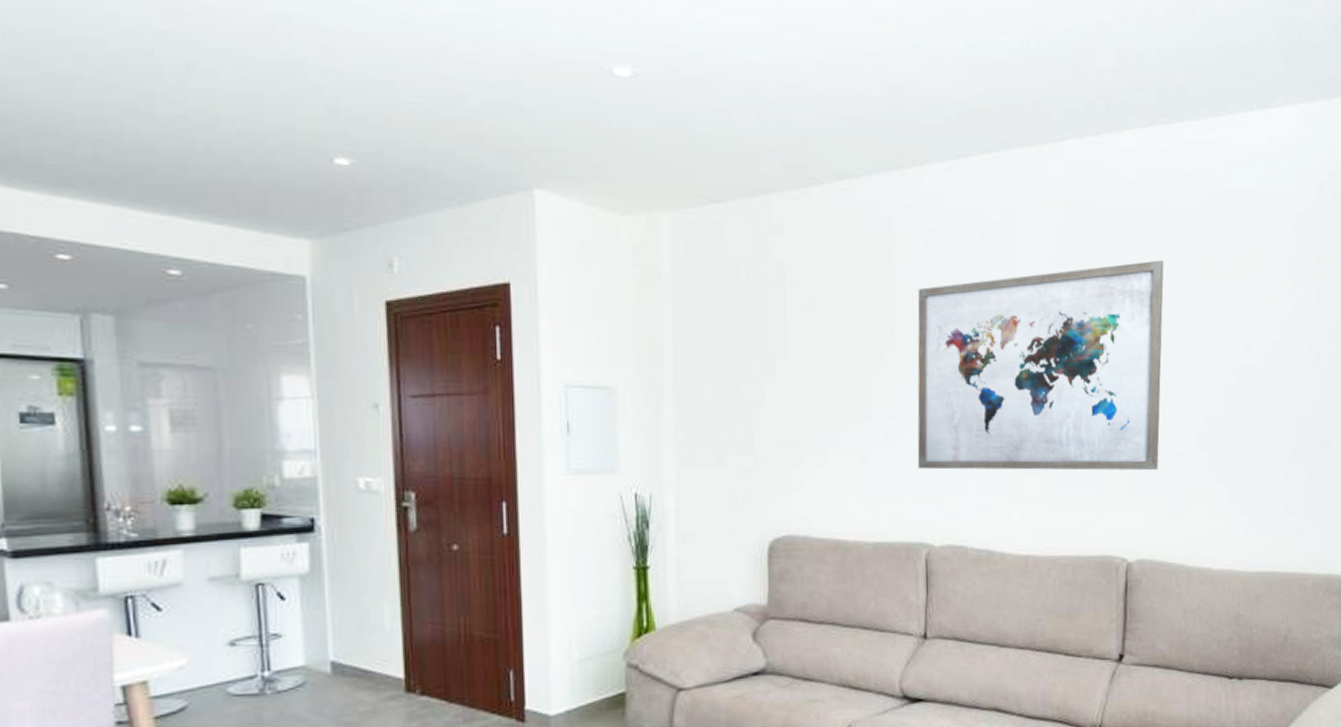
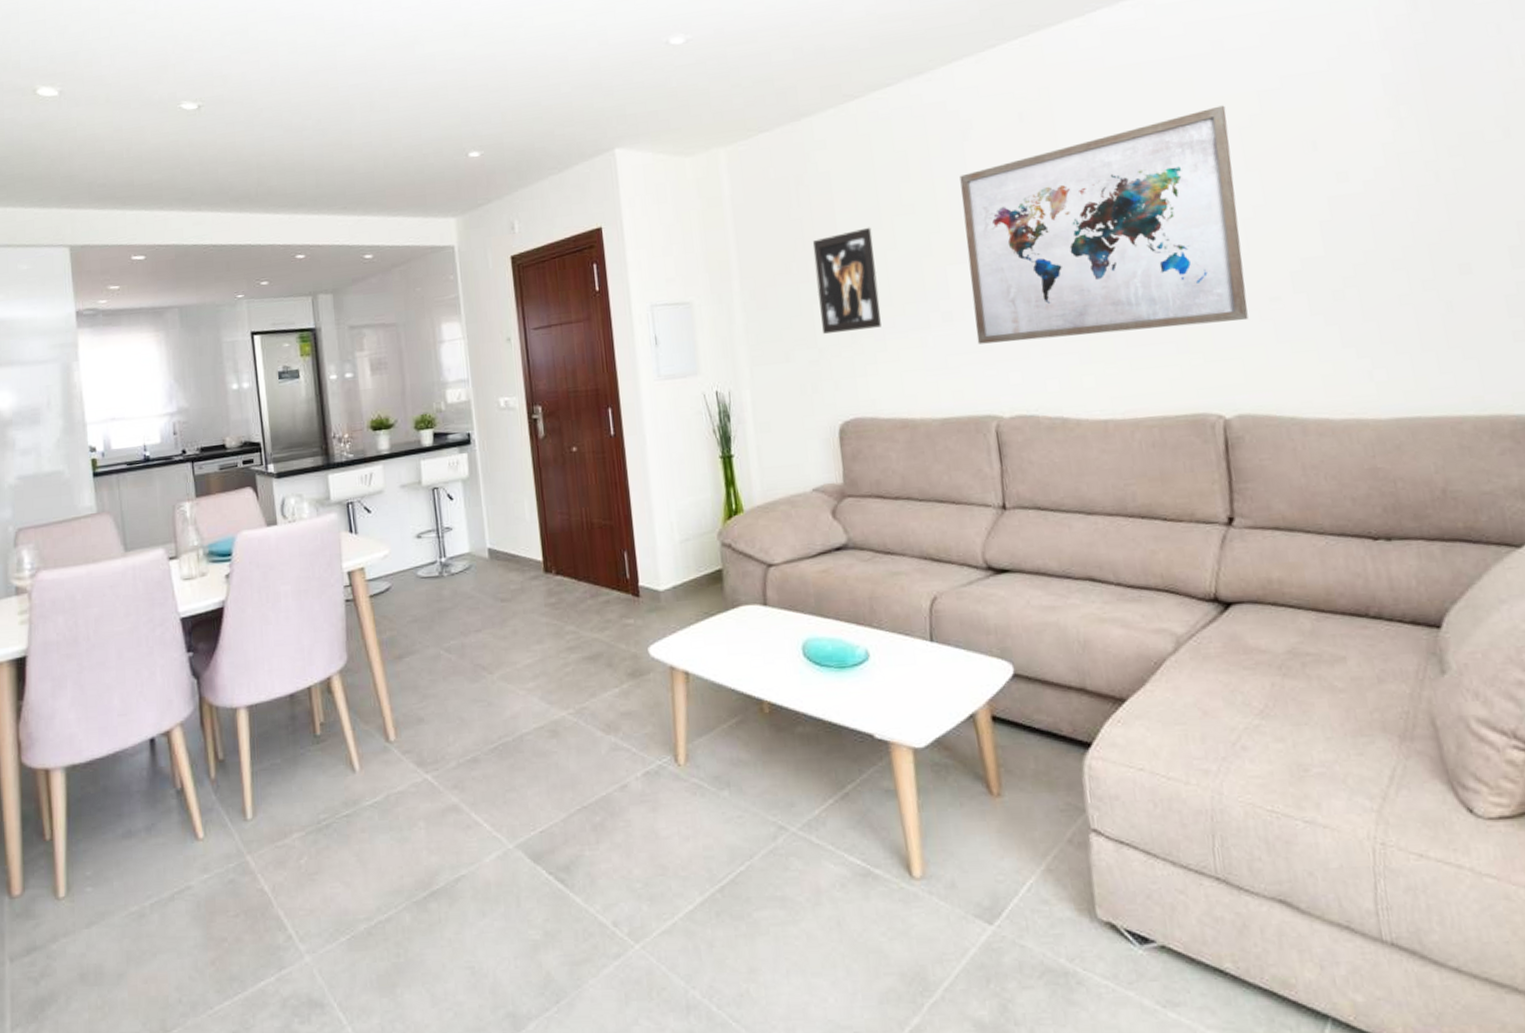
wall art: none [758,329,824,441] -> present [812,227,881,334]

